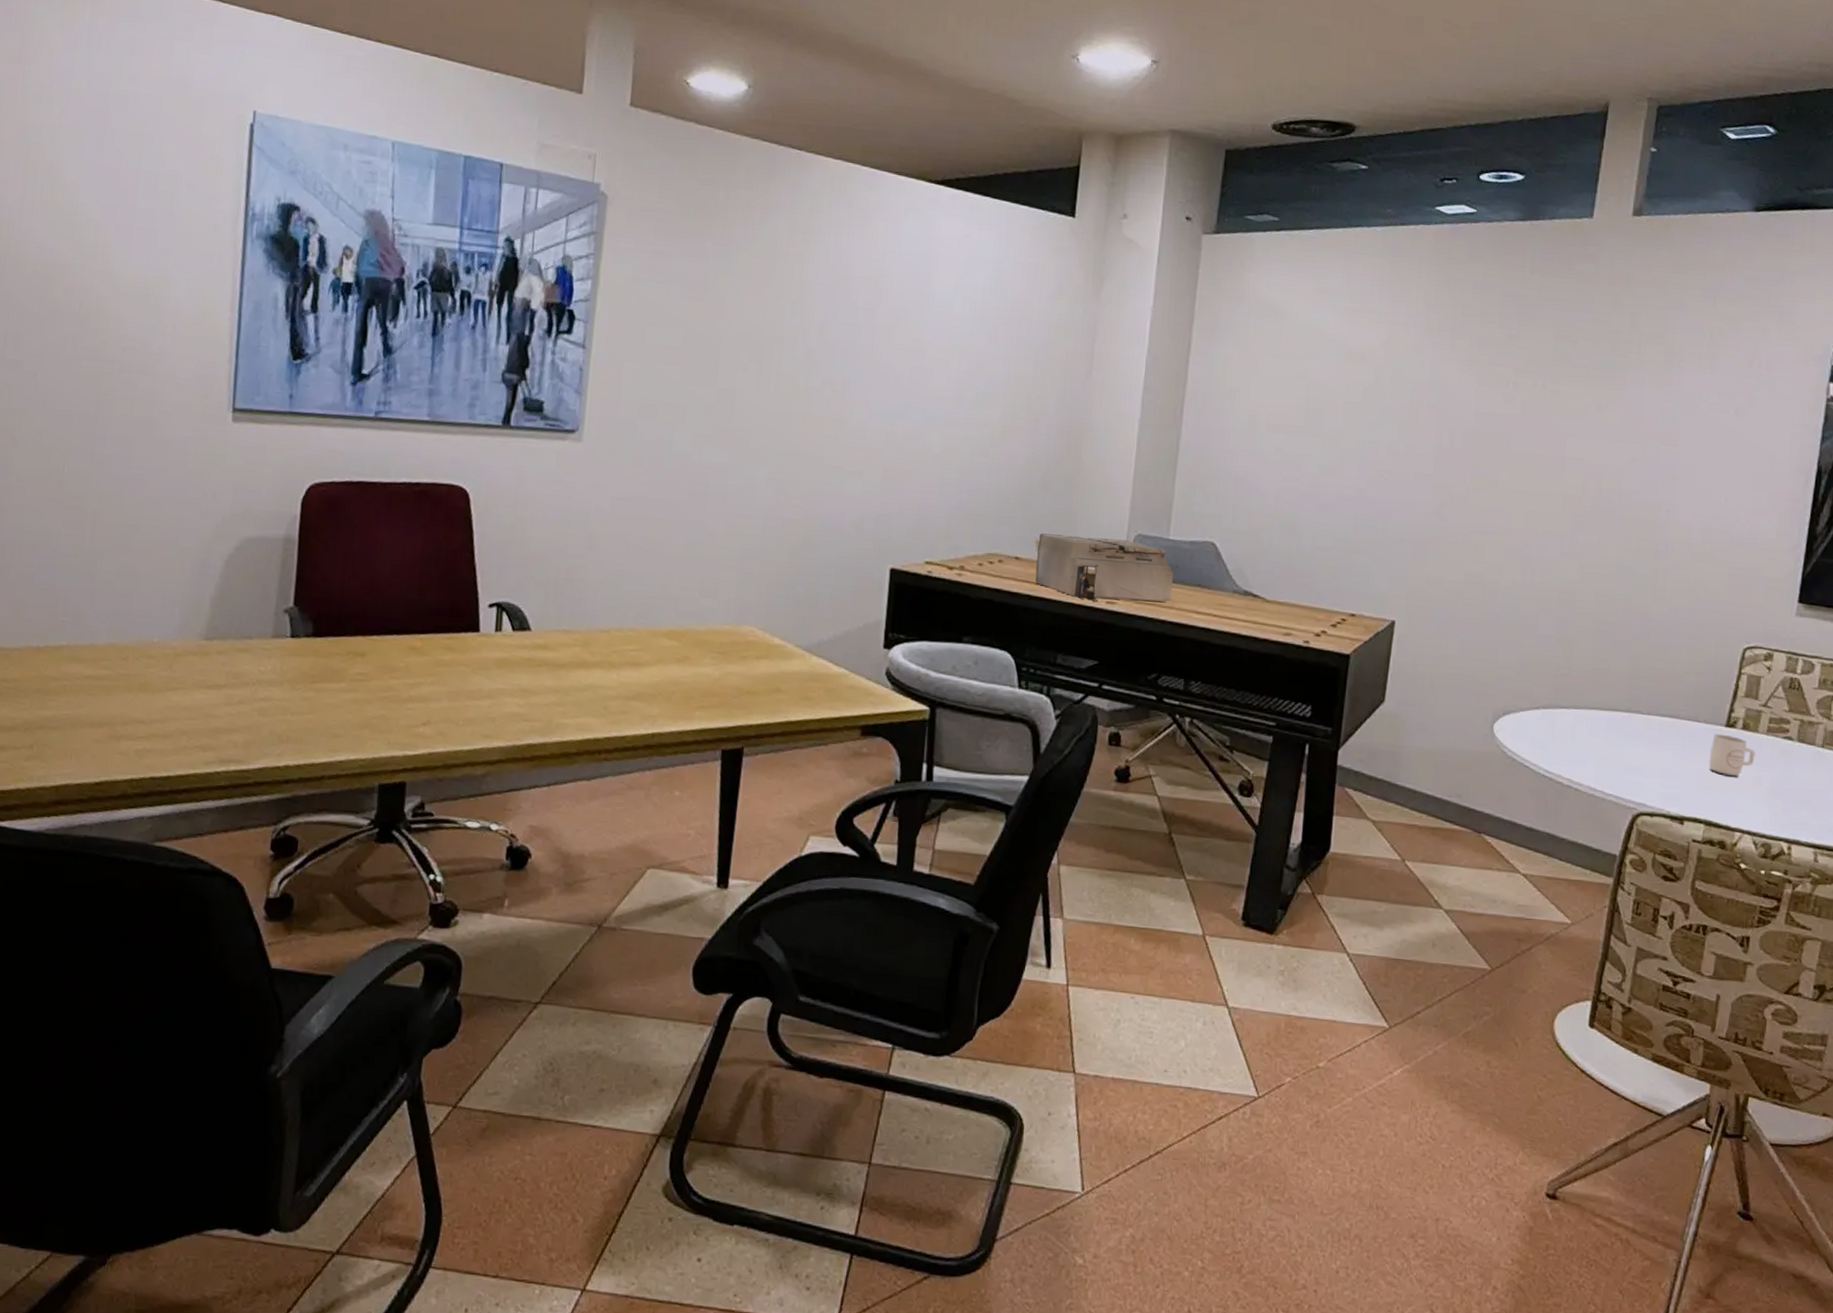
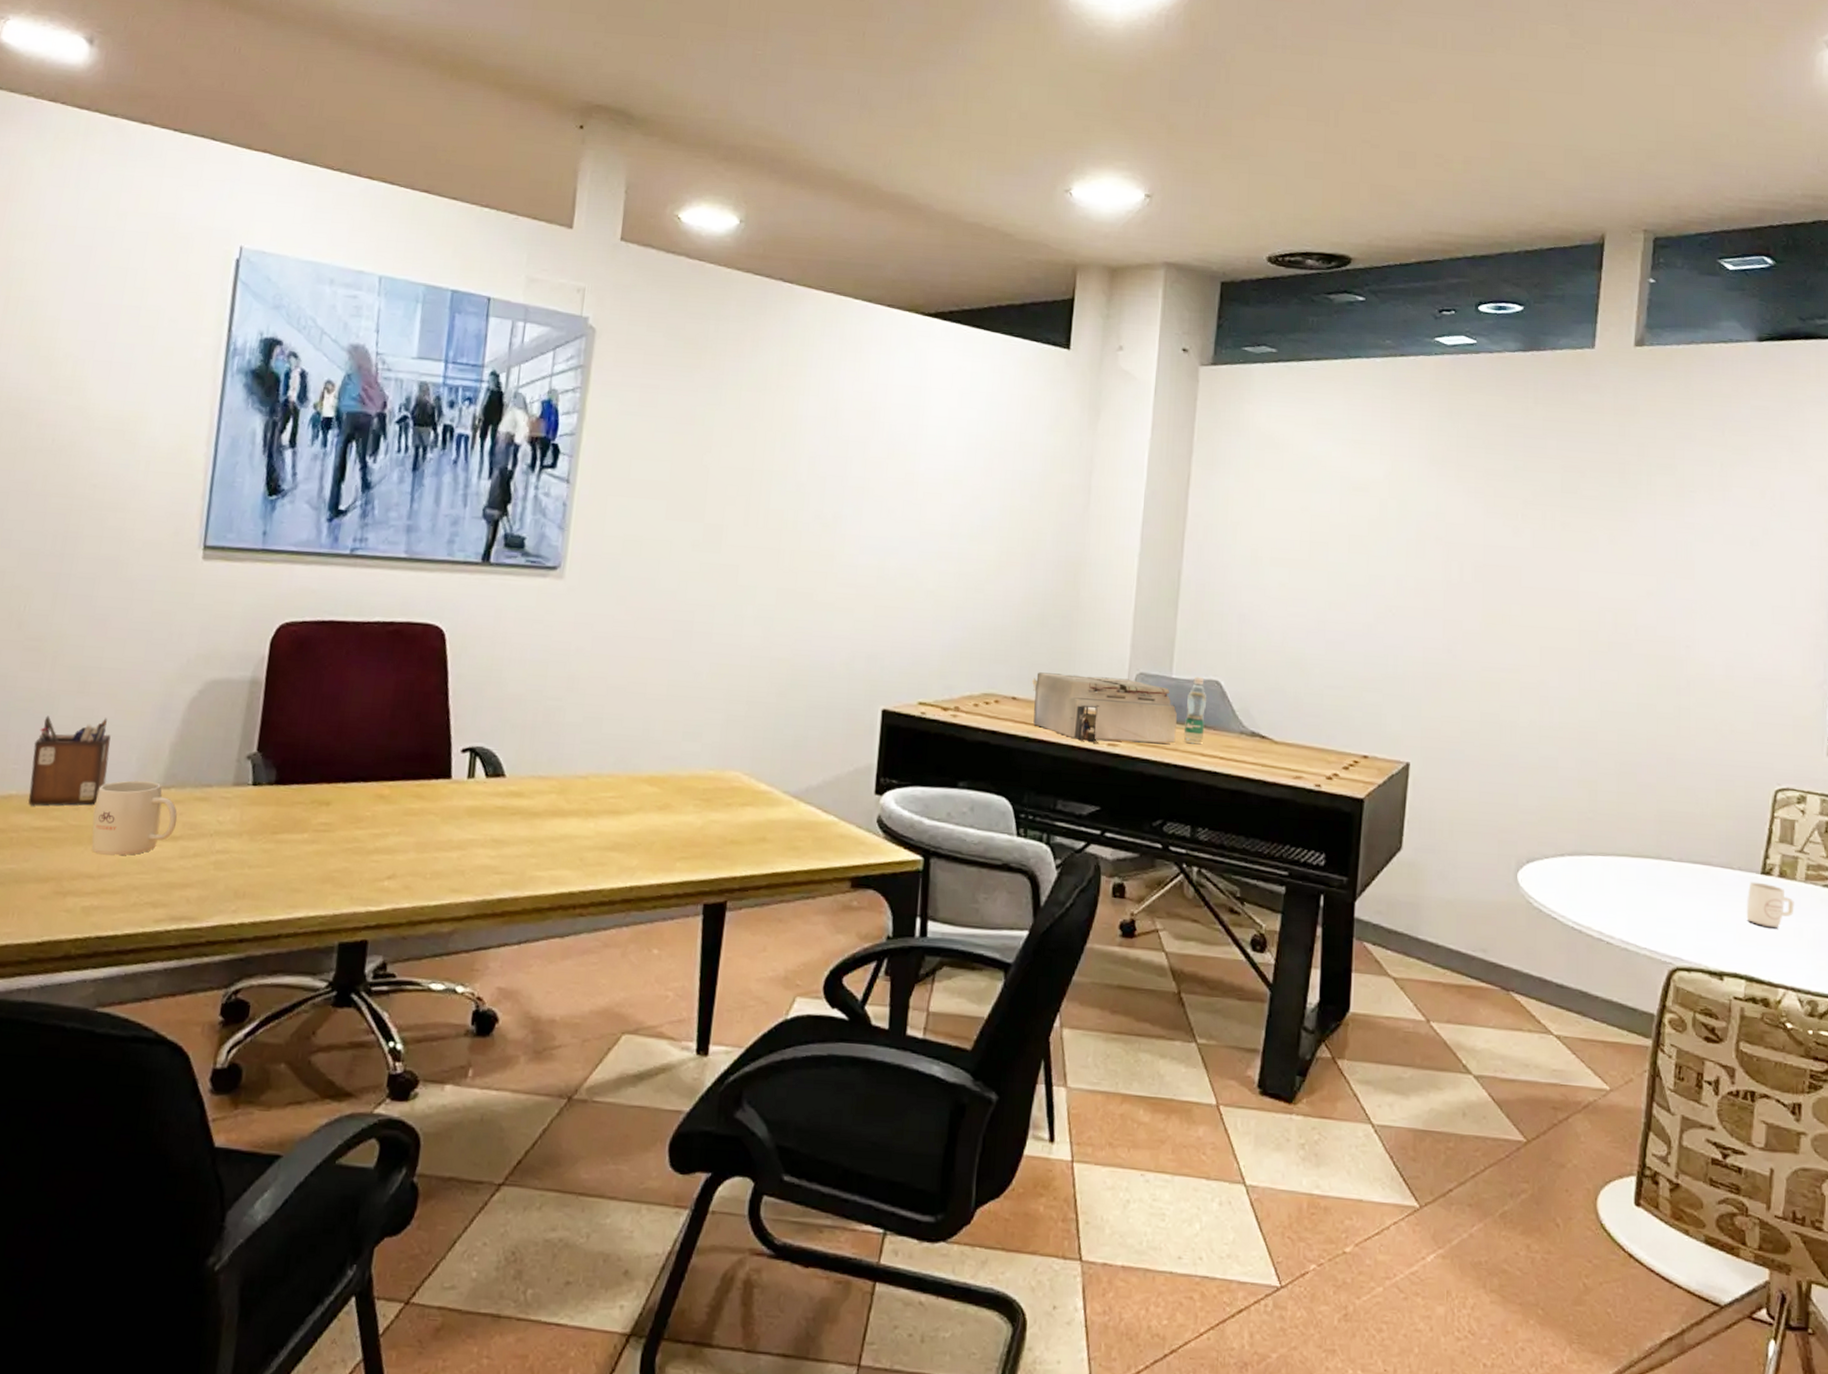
desk organizer: none [78,571,153,655] -> present [28,716,111,805]
mug: none [140,632,221,703] -> present [91,780,178,856]
bottle: none [1179,538,1203,603] -> present [1183,677,1207,745]

